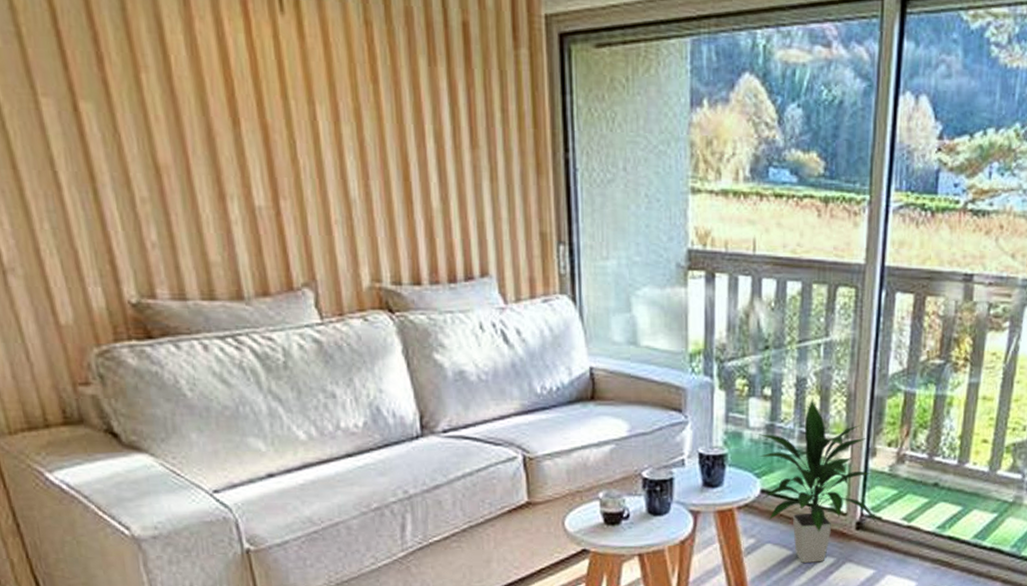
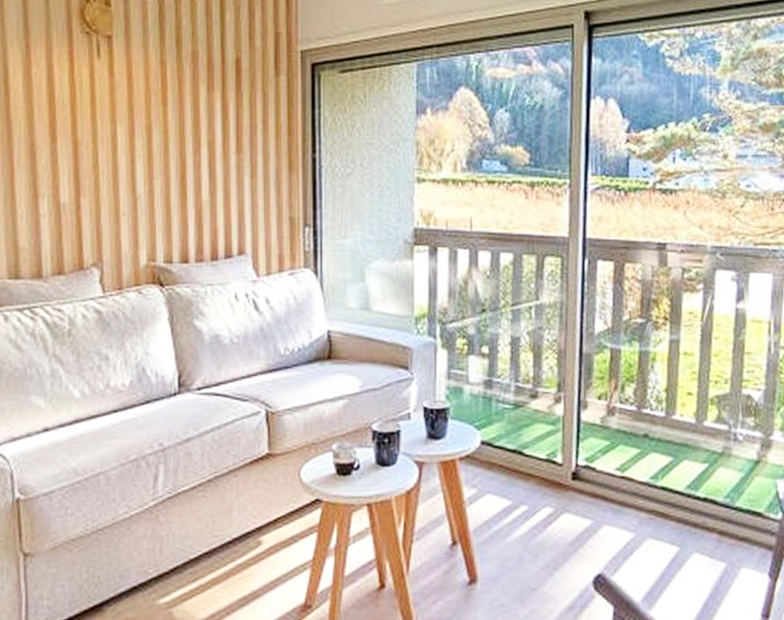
indoor plant: present [757,399,878,563] -> none [476,356,593,513]

